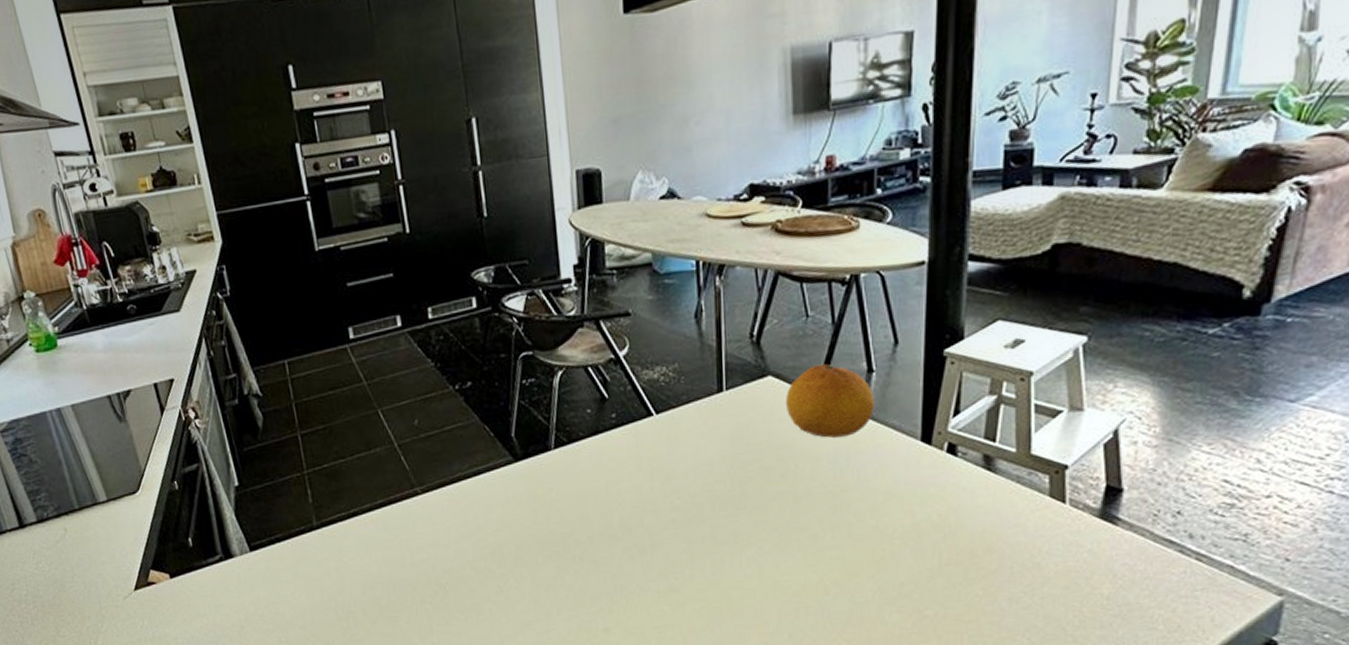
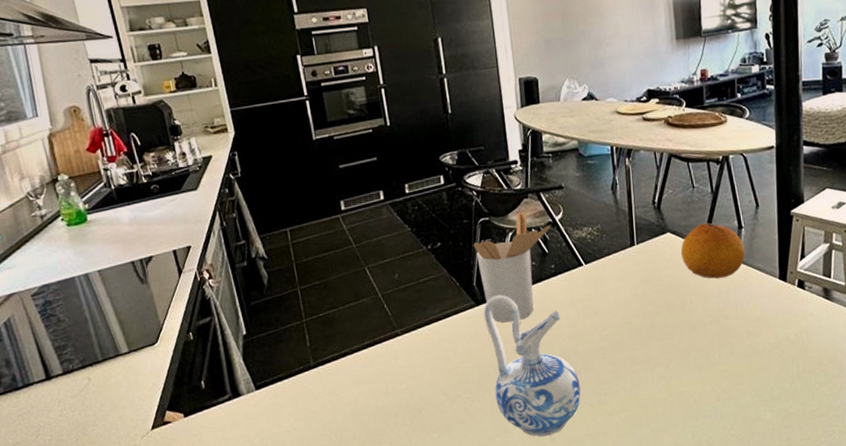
utensil holder: none [512,344,612,484] -> present [473,211,550,322]
ceramic pitcher: none [523,449,645,627] -> present [483,294,581,437]

